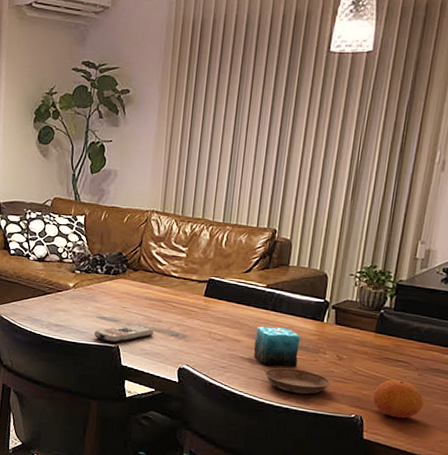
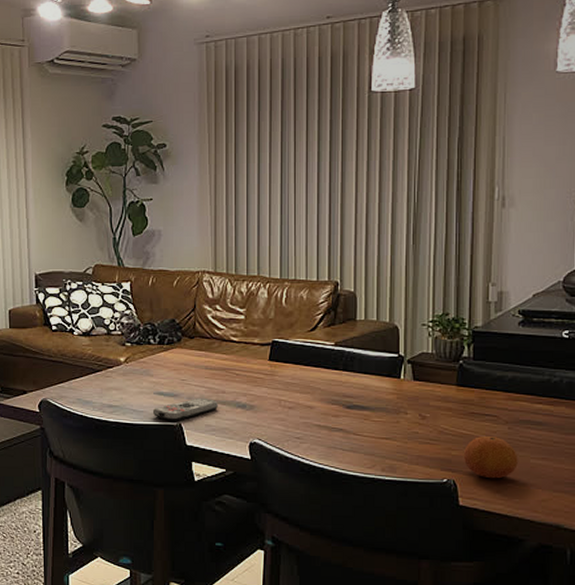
candle: present [253,326,301,367] -> none [329,389,379,432]
saucer: present [264,367,330,395] -> none [344,433,416,461]

